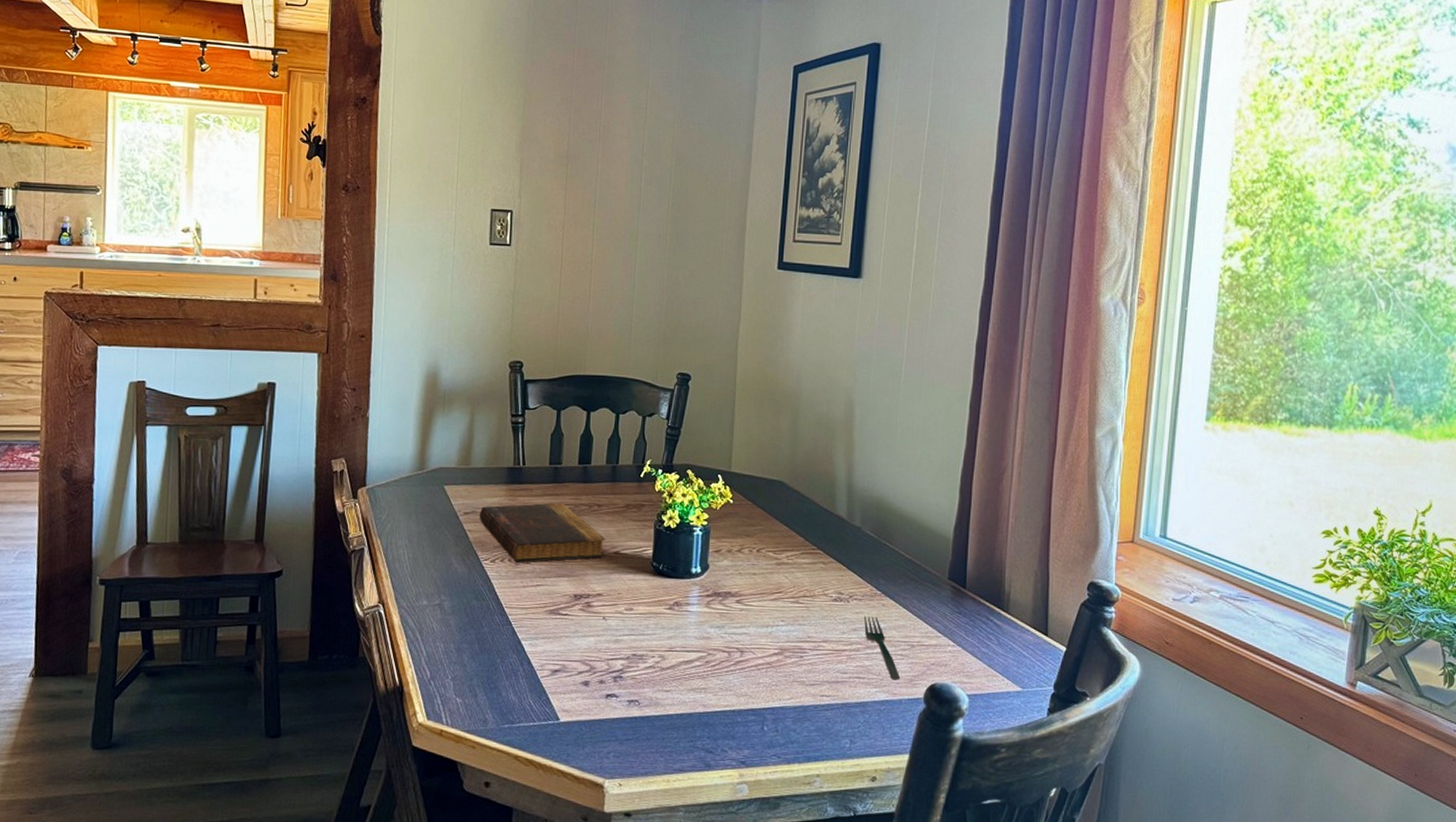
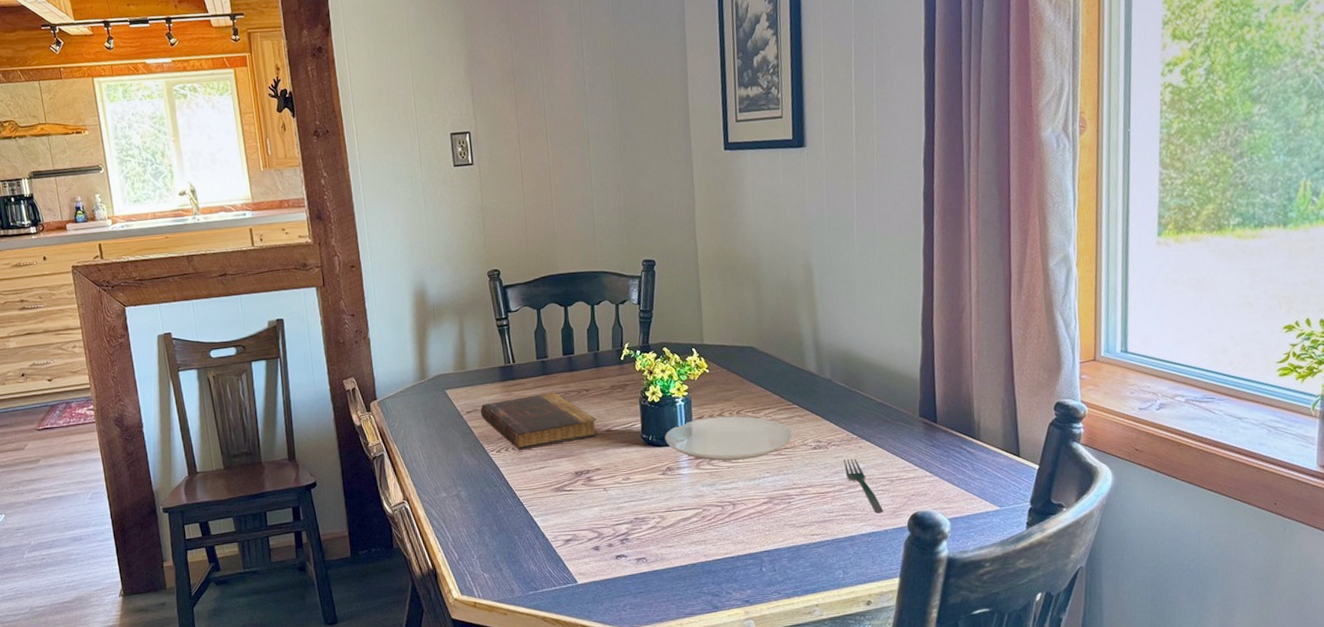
plate: none [676,552,813,604] -> present [664,416,792,461]

